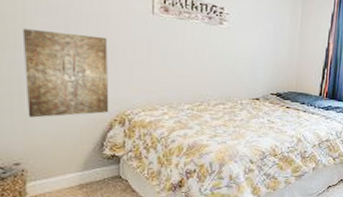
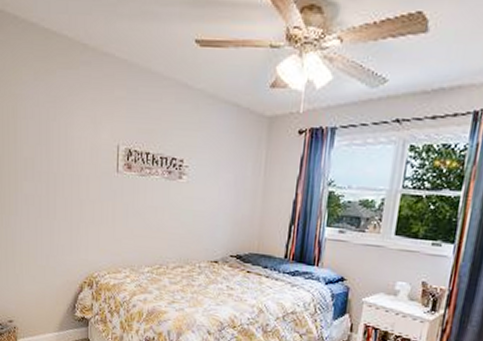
wall art: present [22,28,109,118] -> none [15,194,80,279]

